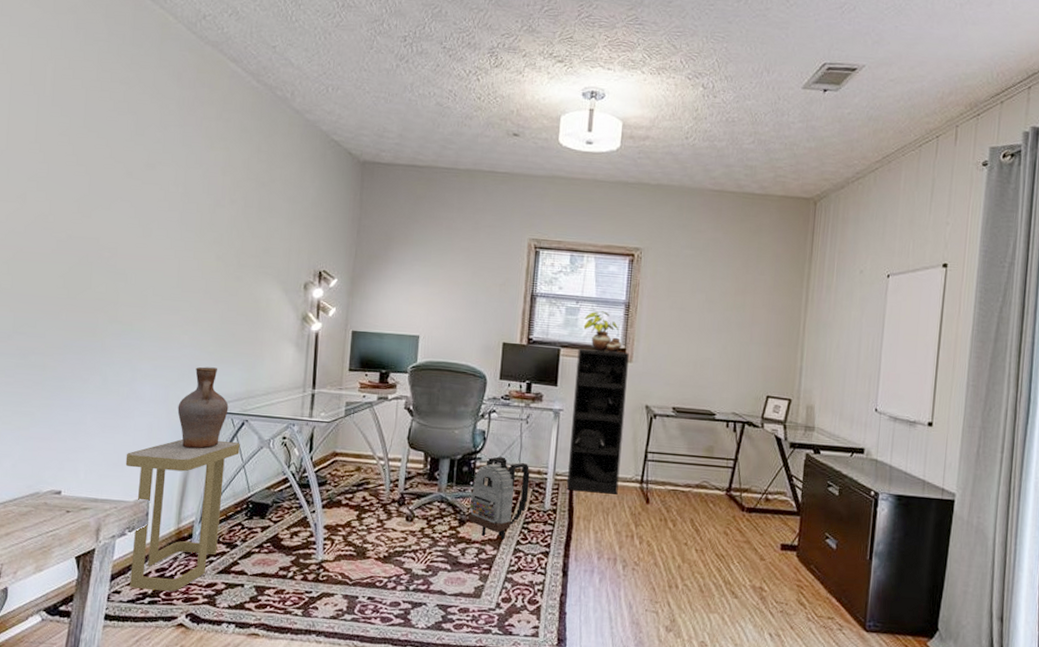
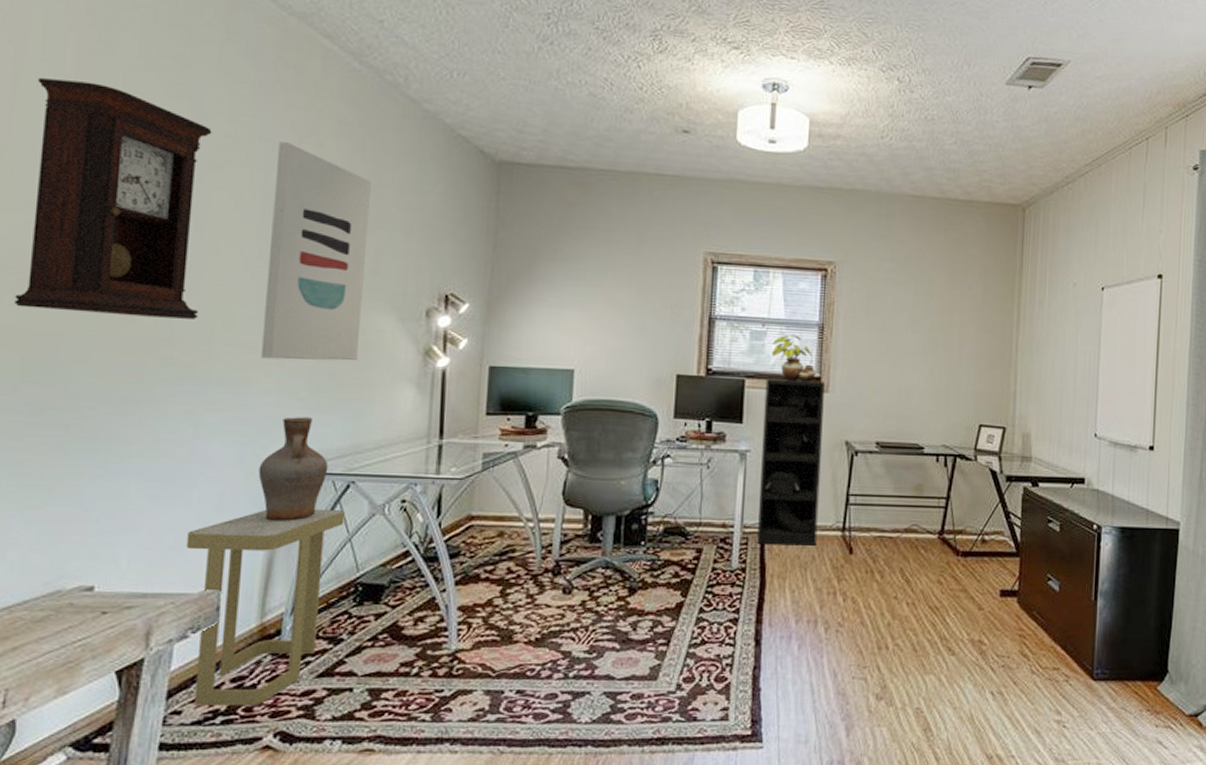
pendulum clock: none [9,99,148,287] -> present [14,78,212,319]
wall art: none [180,146,264,323] -> present [260,142,371,361]
backpack: present [467,456,530,540] -> none [639,509,713,608]

